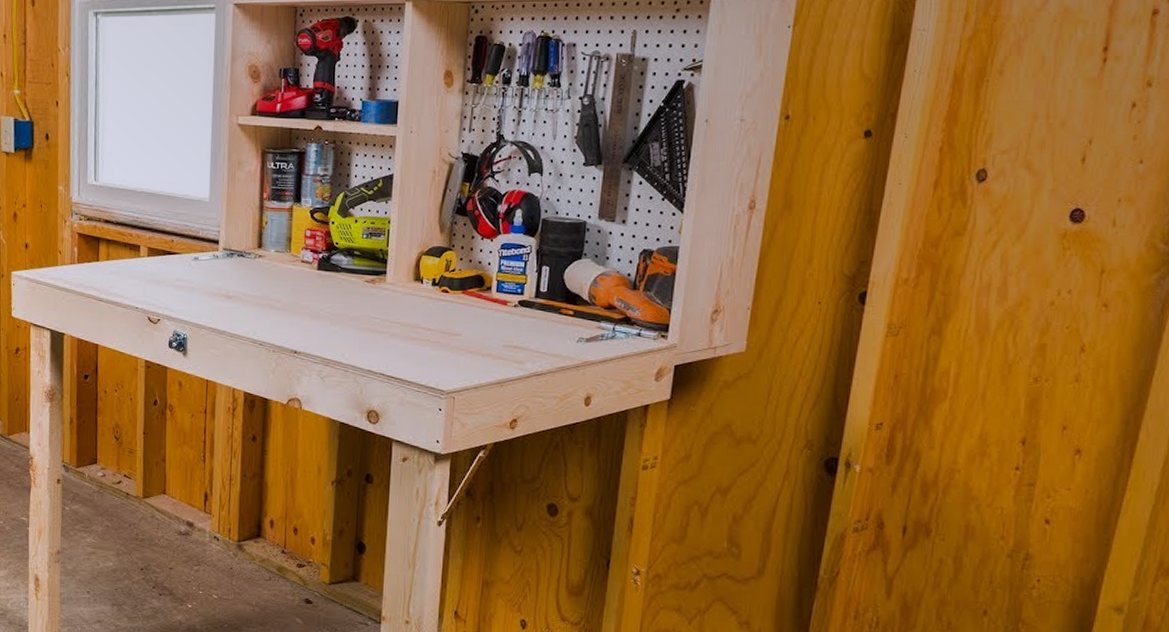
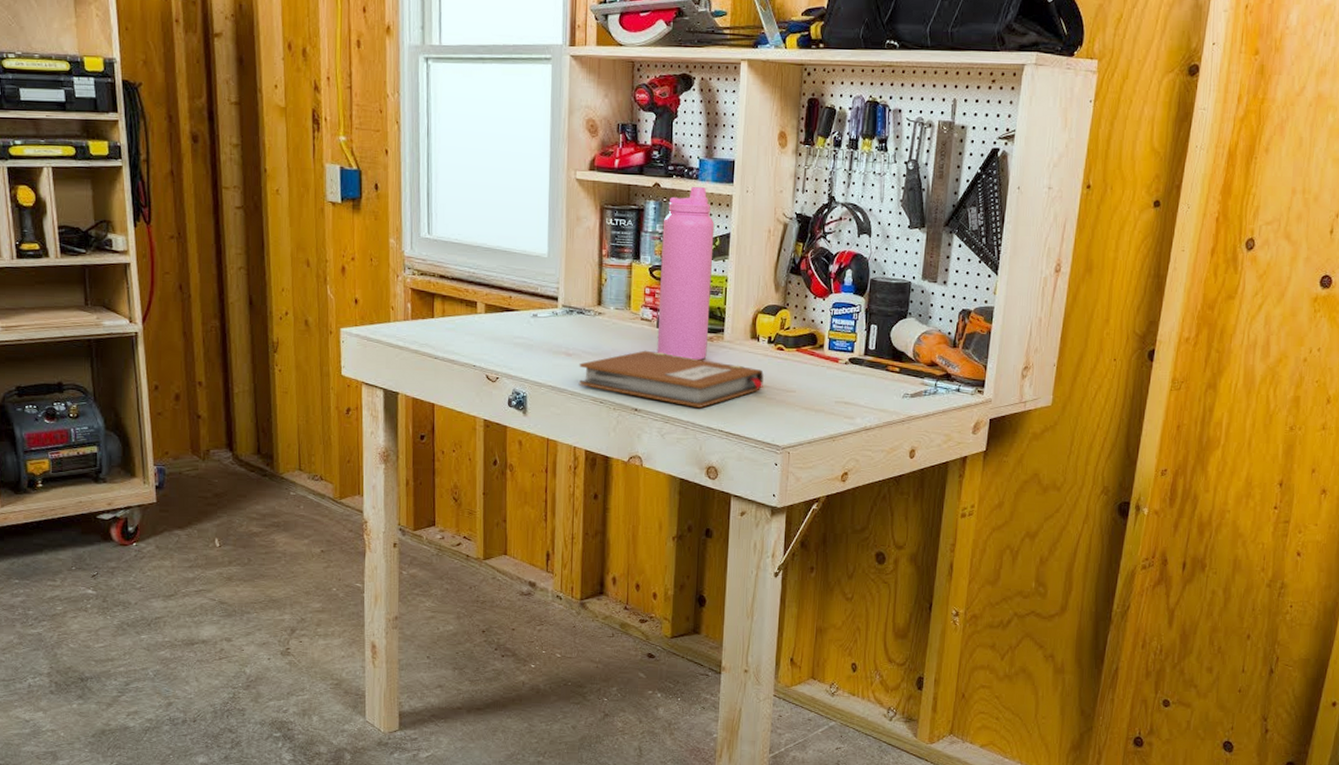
notebook: none [238,292,428,351] -> present [578,350,764,408]
water bottle: none [317,128,377,303] -> present [657,186,715,361]

